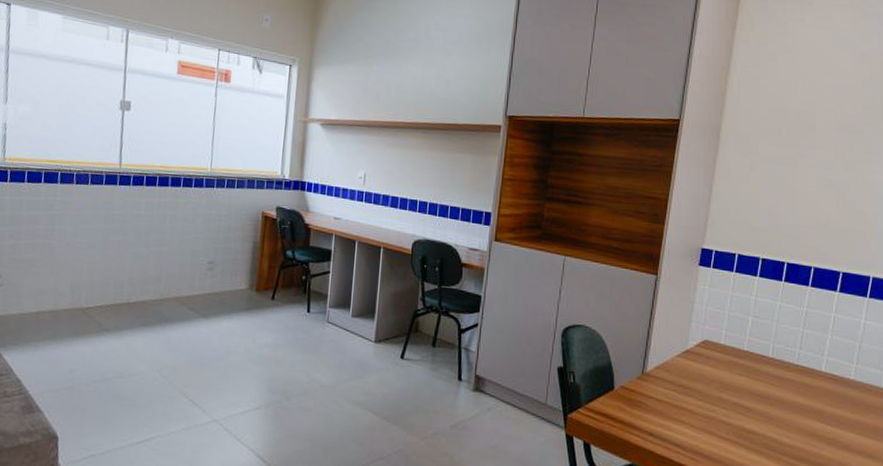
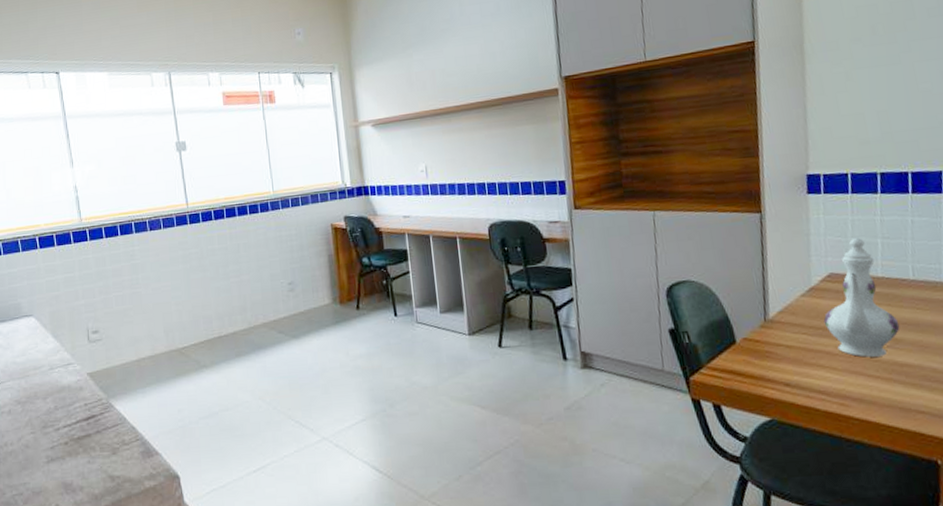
ewer: none [691,311,753,421] -> present [823,237,900,357]

